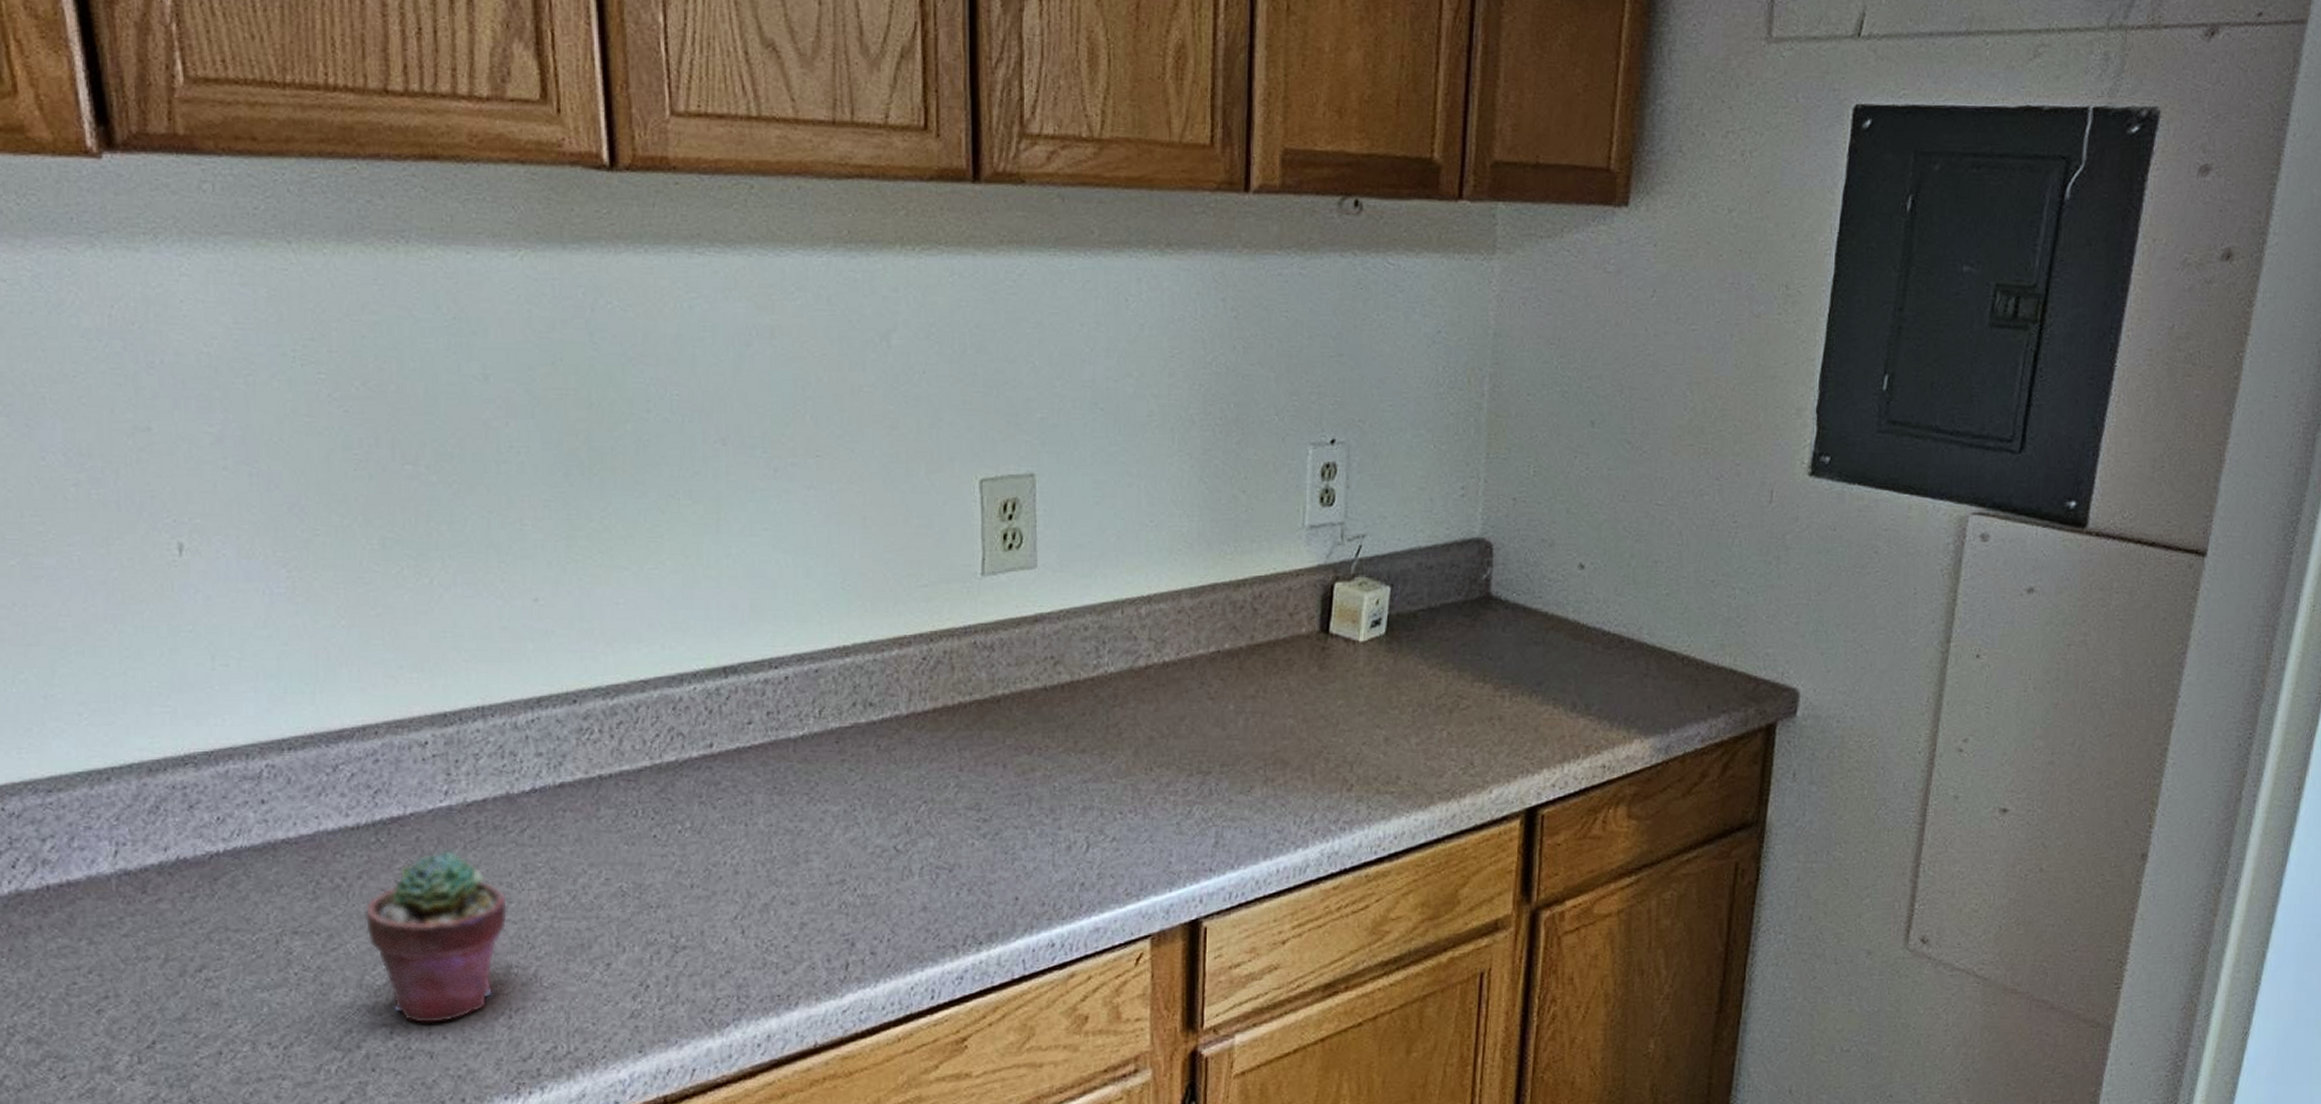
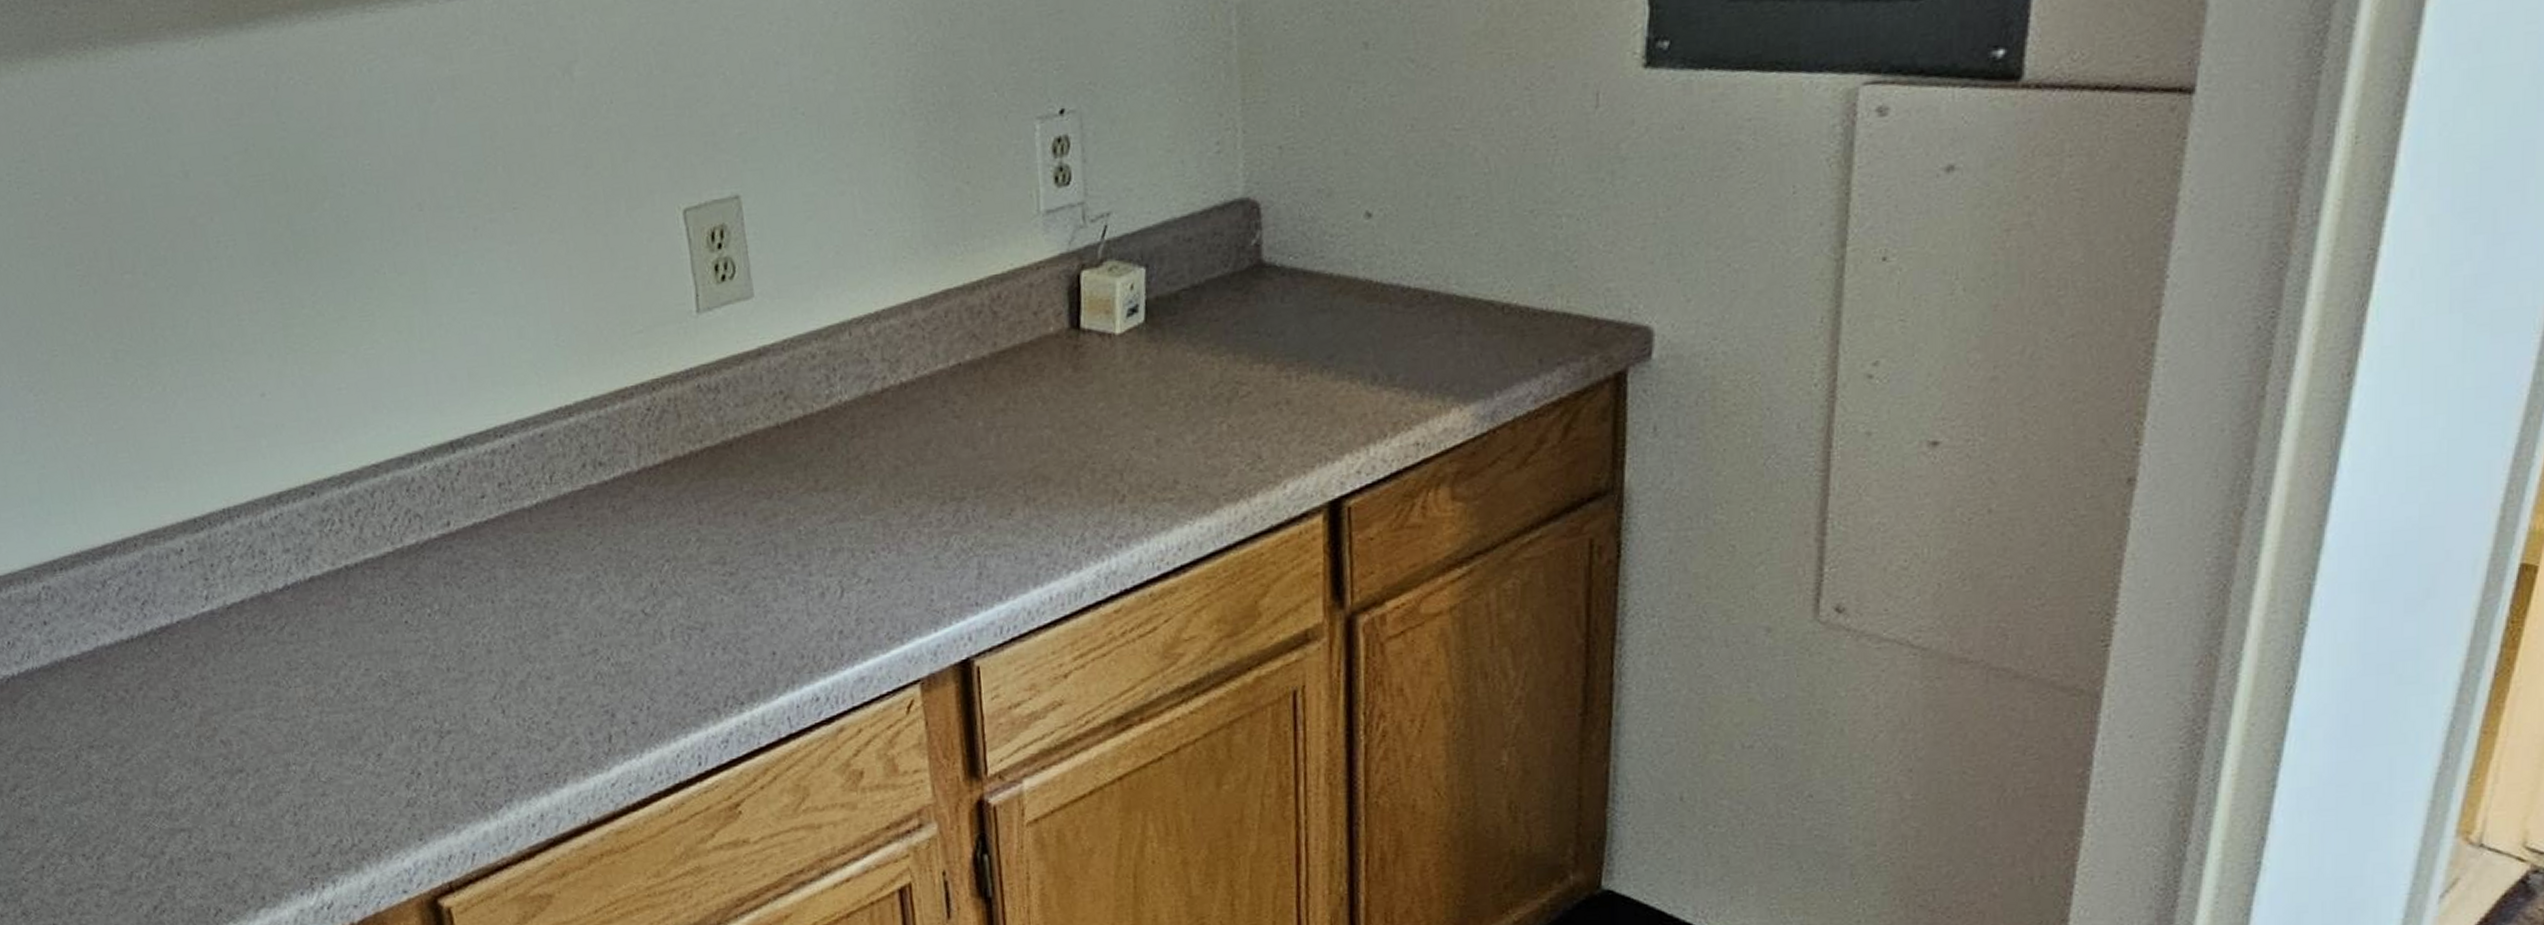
potted succulent: present [364,851,508,1024] -> none [149,654,280,827]

